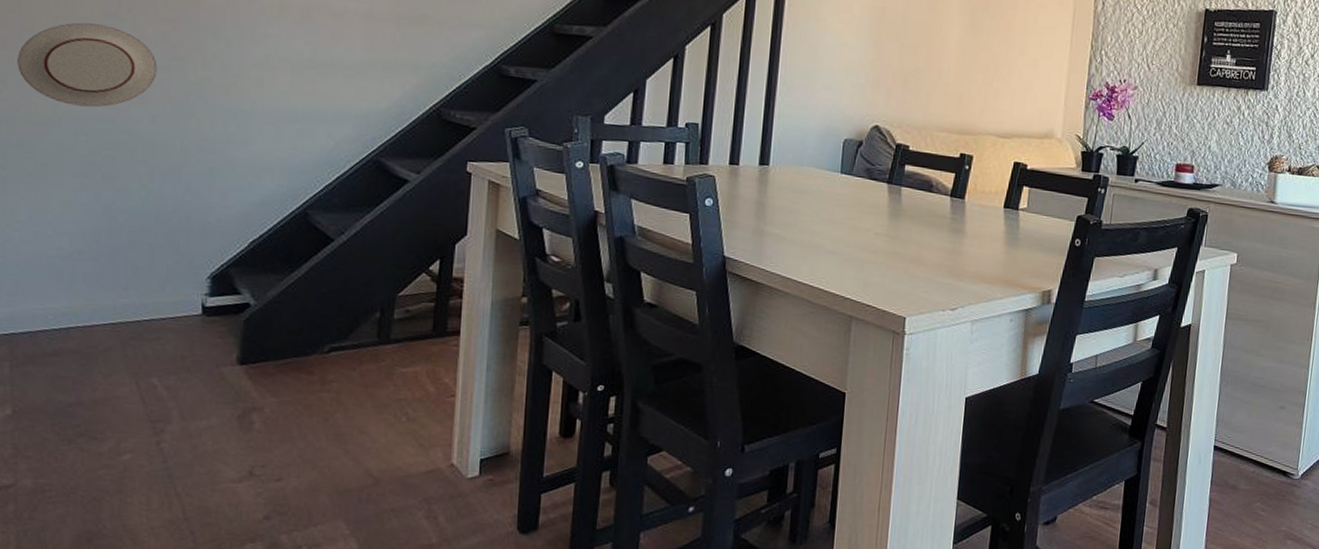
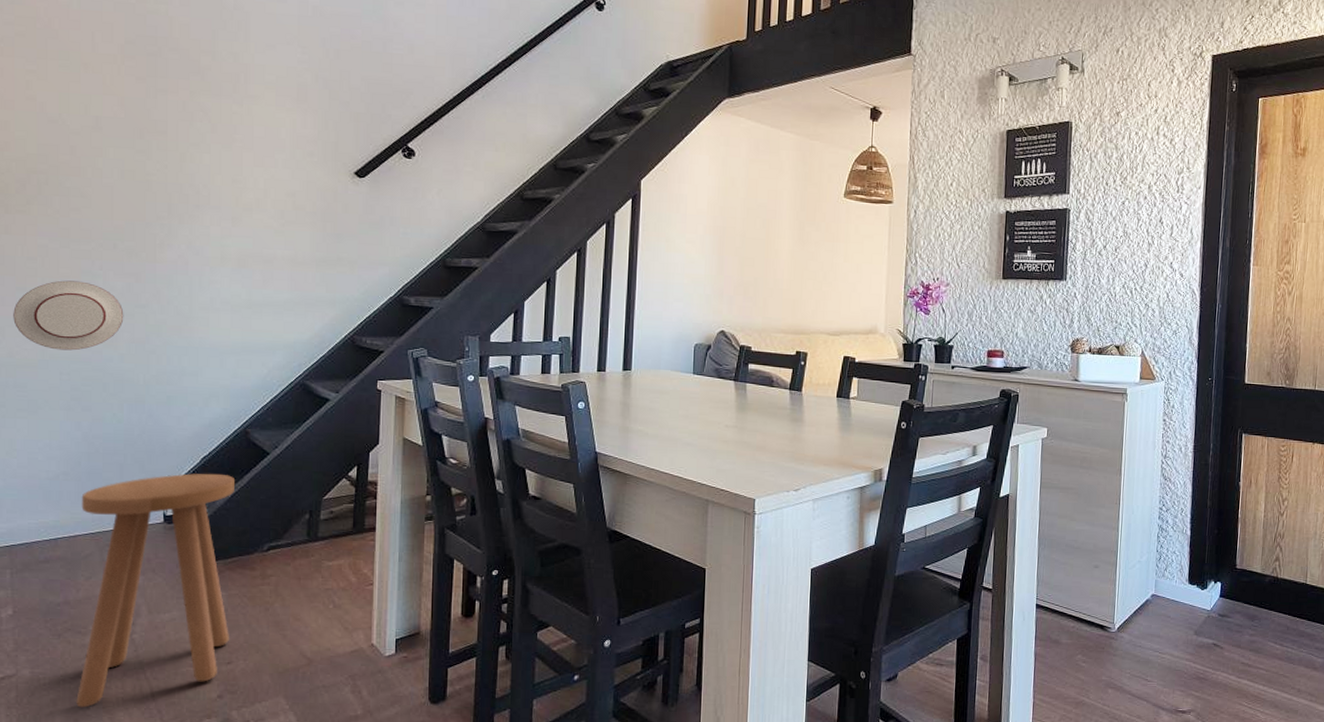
stool: none [90,259,290,526] -> present [76,473,234,708]

